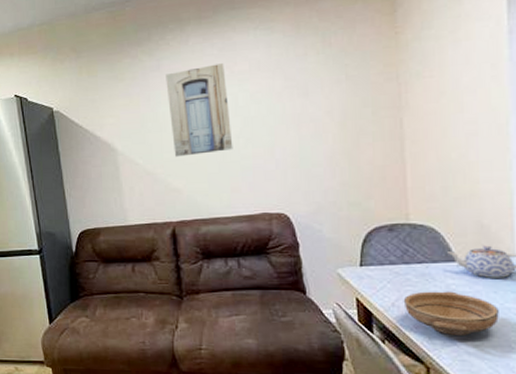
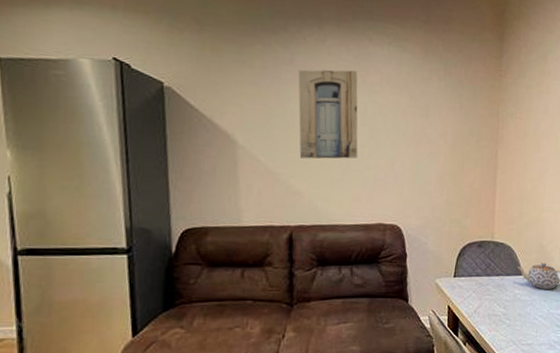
bowl: present [403,291,499,335] -> none [483,299,546,336]

